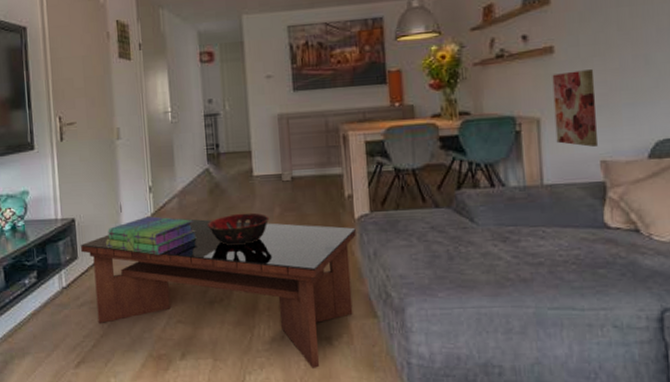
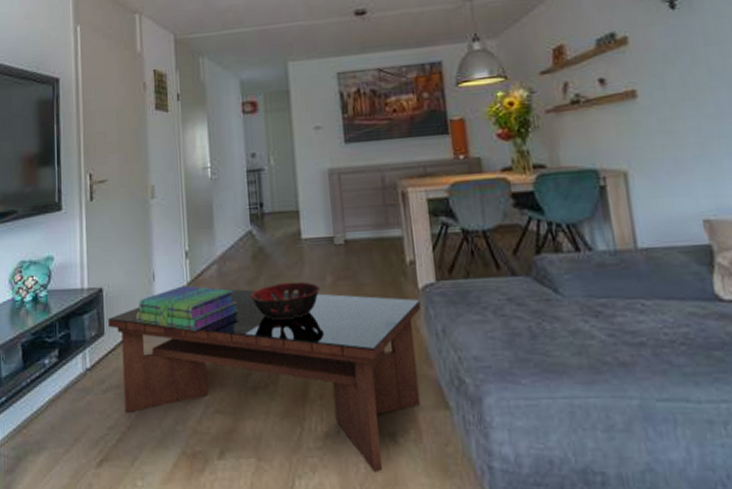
wall art: present [552,69,597,147] -> none [637,115,698,204]

